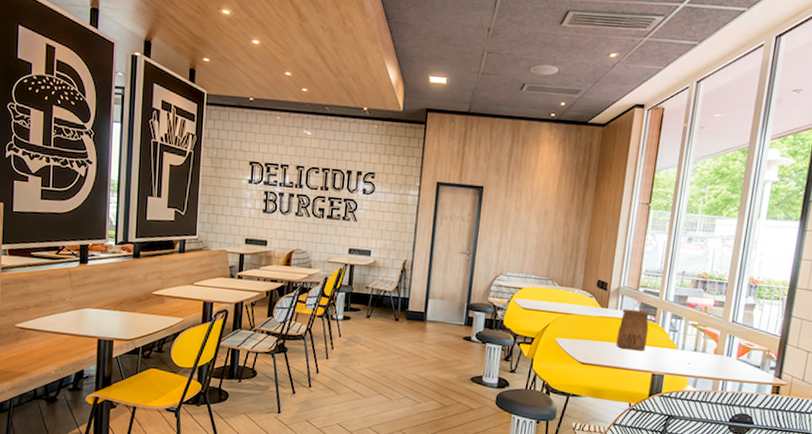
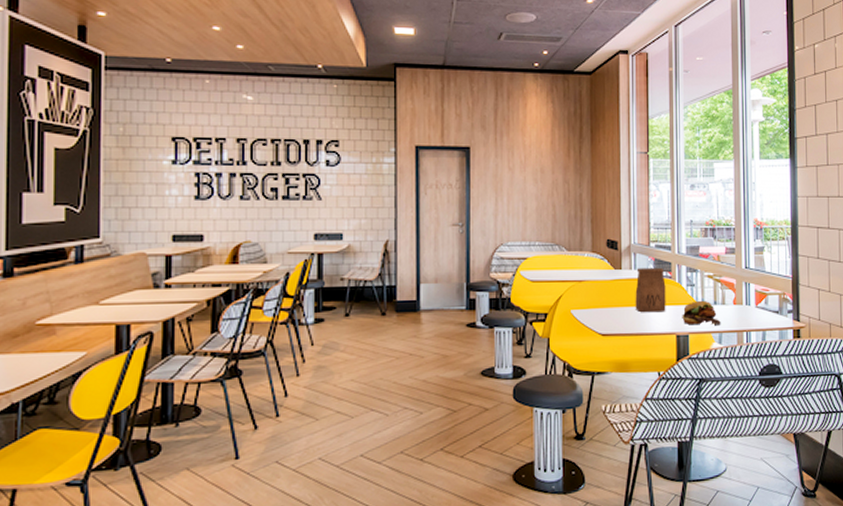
burger: none [660,345,698,370] -> present [682,300,721,325]

